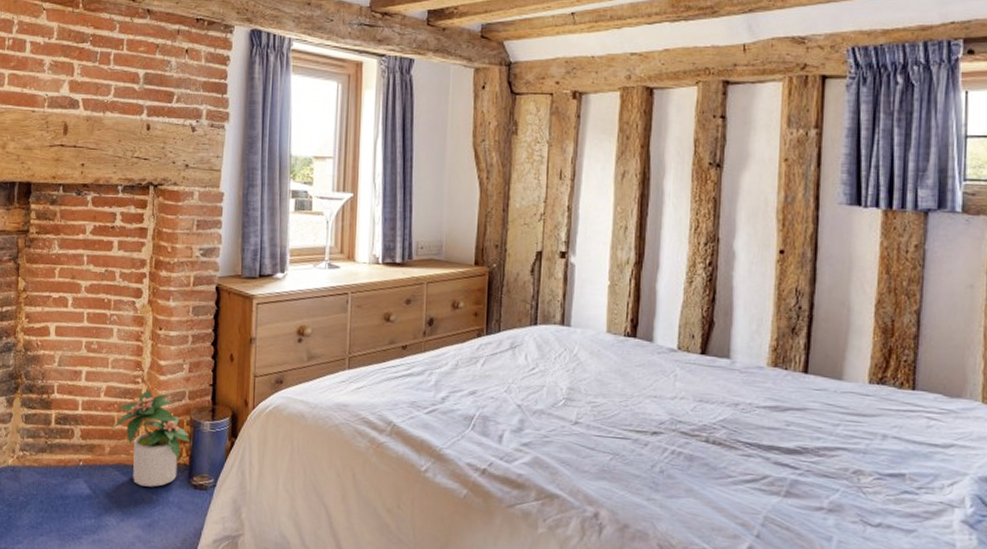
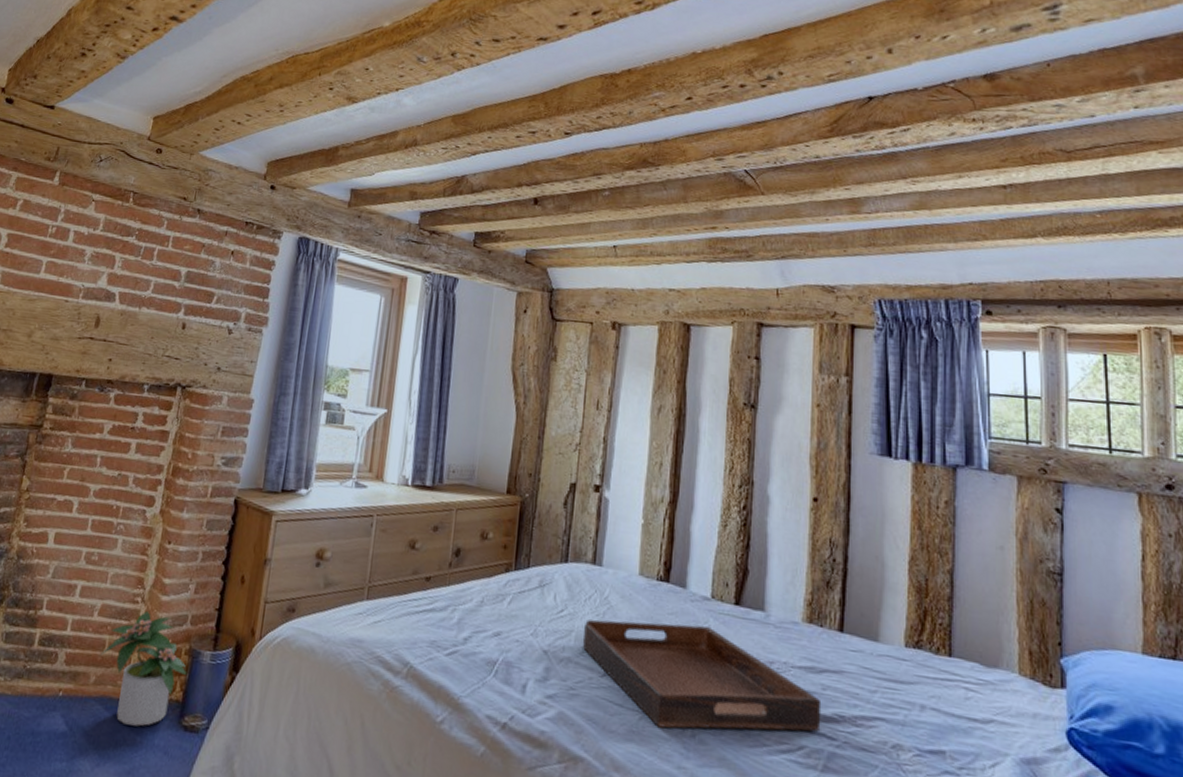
serving tray: none [555,374,785,467] -> present [583,619,822,732]

